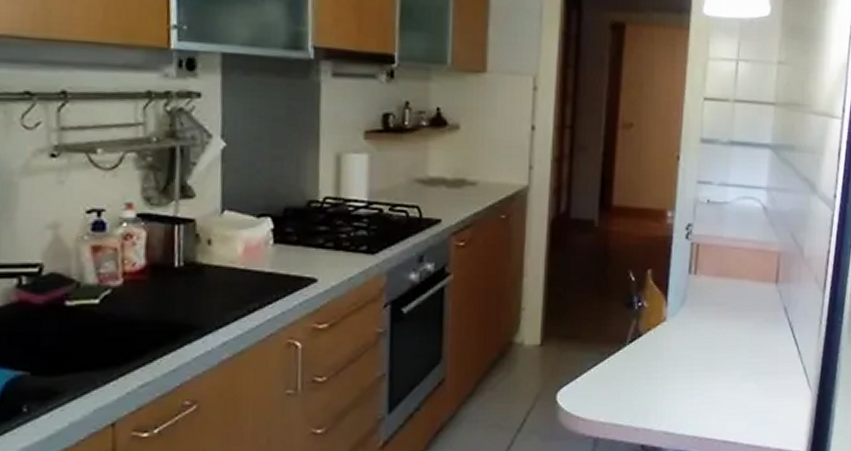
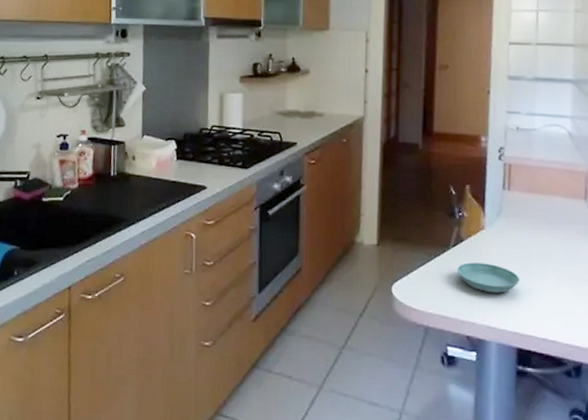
saucer: none [634,360,702,394] -> present [457,262,519,293]

